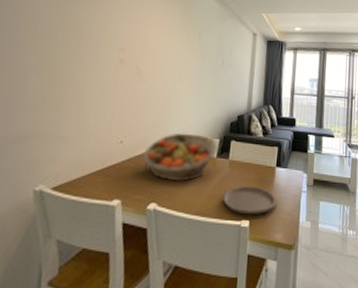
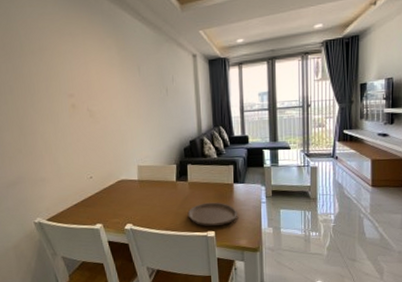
fruit basket: present [143,133,218,182] -> none [112,162,176,205]

